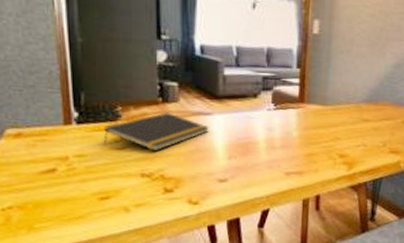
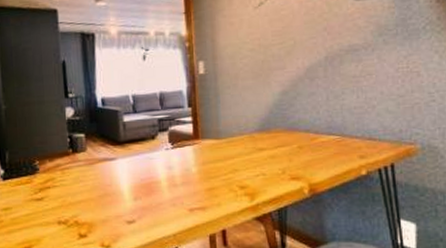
notepad: present [103,112,209,152] -> none [25,161,115,199]

